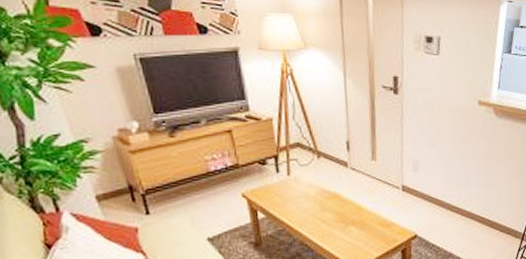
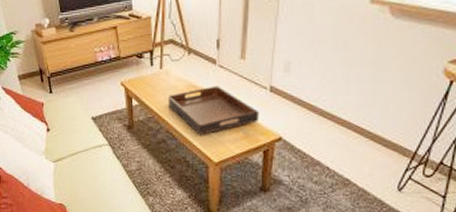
serving tray: none [300,189,395,243] -> present [169,86,260,135]

